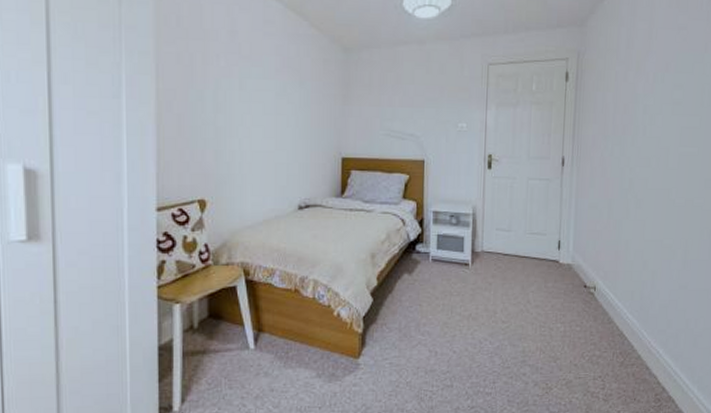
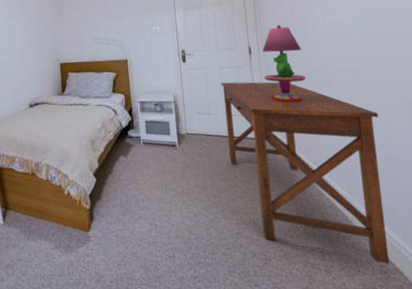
desk: none [524,195,680,392] -> present [221,82,390,264]
table lamp: none [574,135,618,223] -> present [262,25,306,103]

